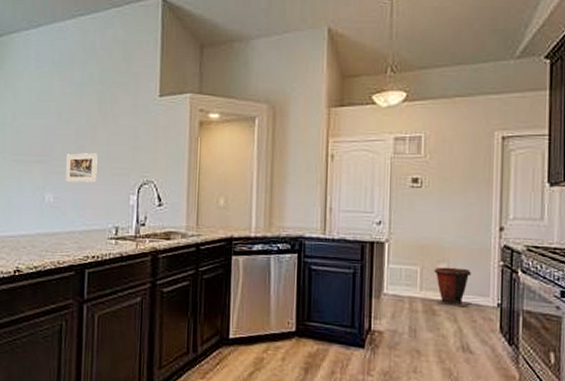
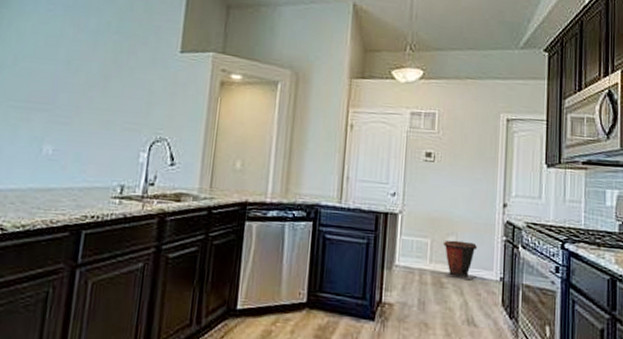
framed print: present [66,153,98,183] -> none [68,104,108,137]

